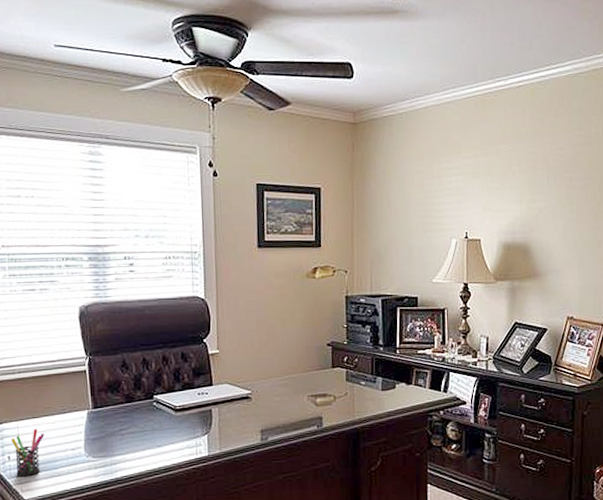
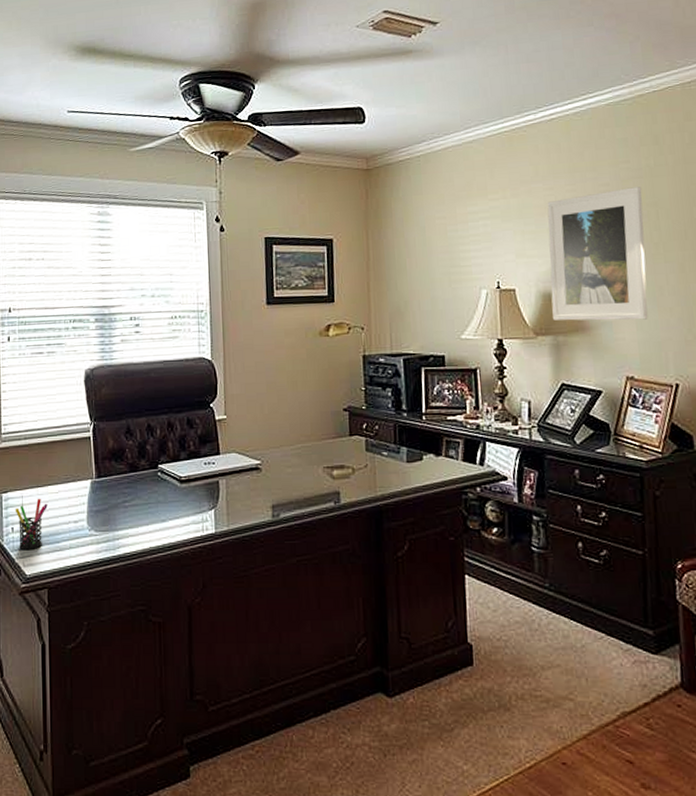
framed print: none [510,152,591,269] -> present [547,187,648,321]

